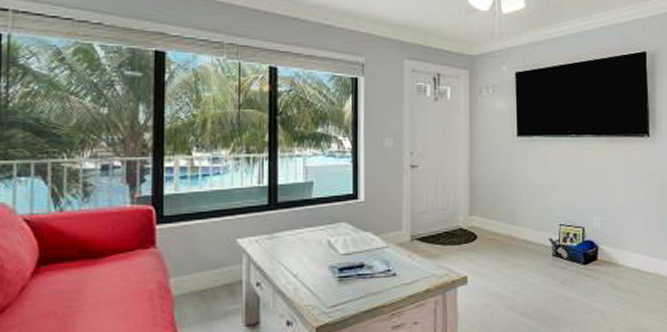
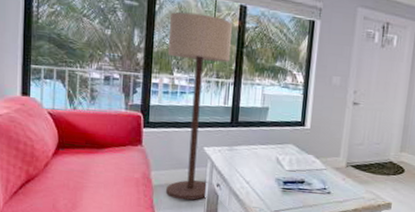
floor lamp: none [183,79,263,310] -> present [165,11,233,201]

